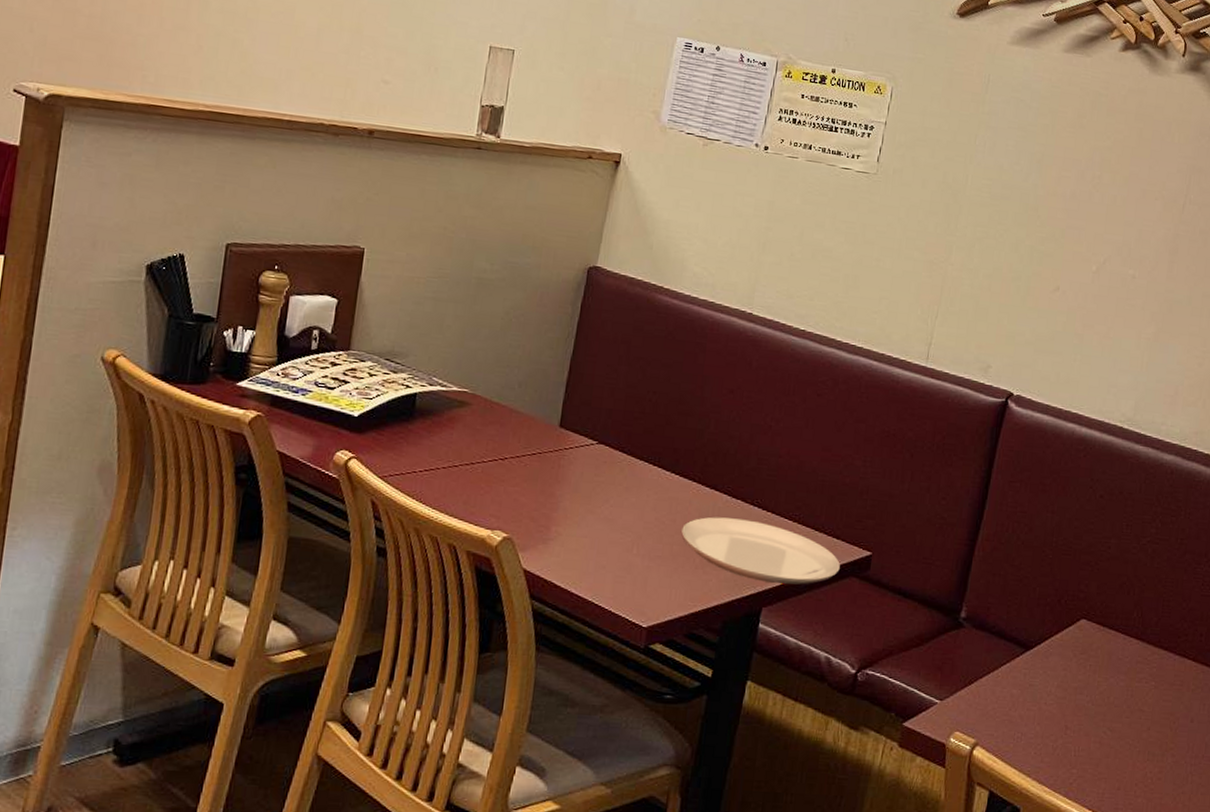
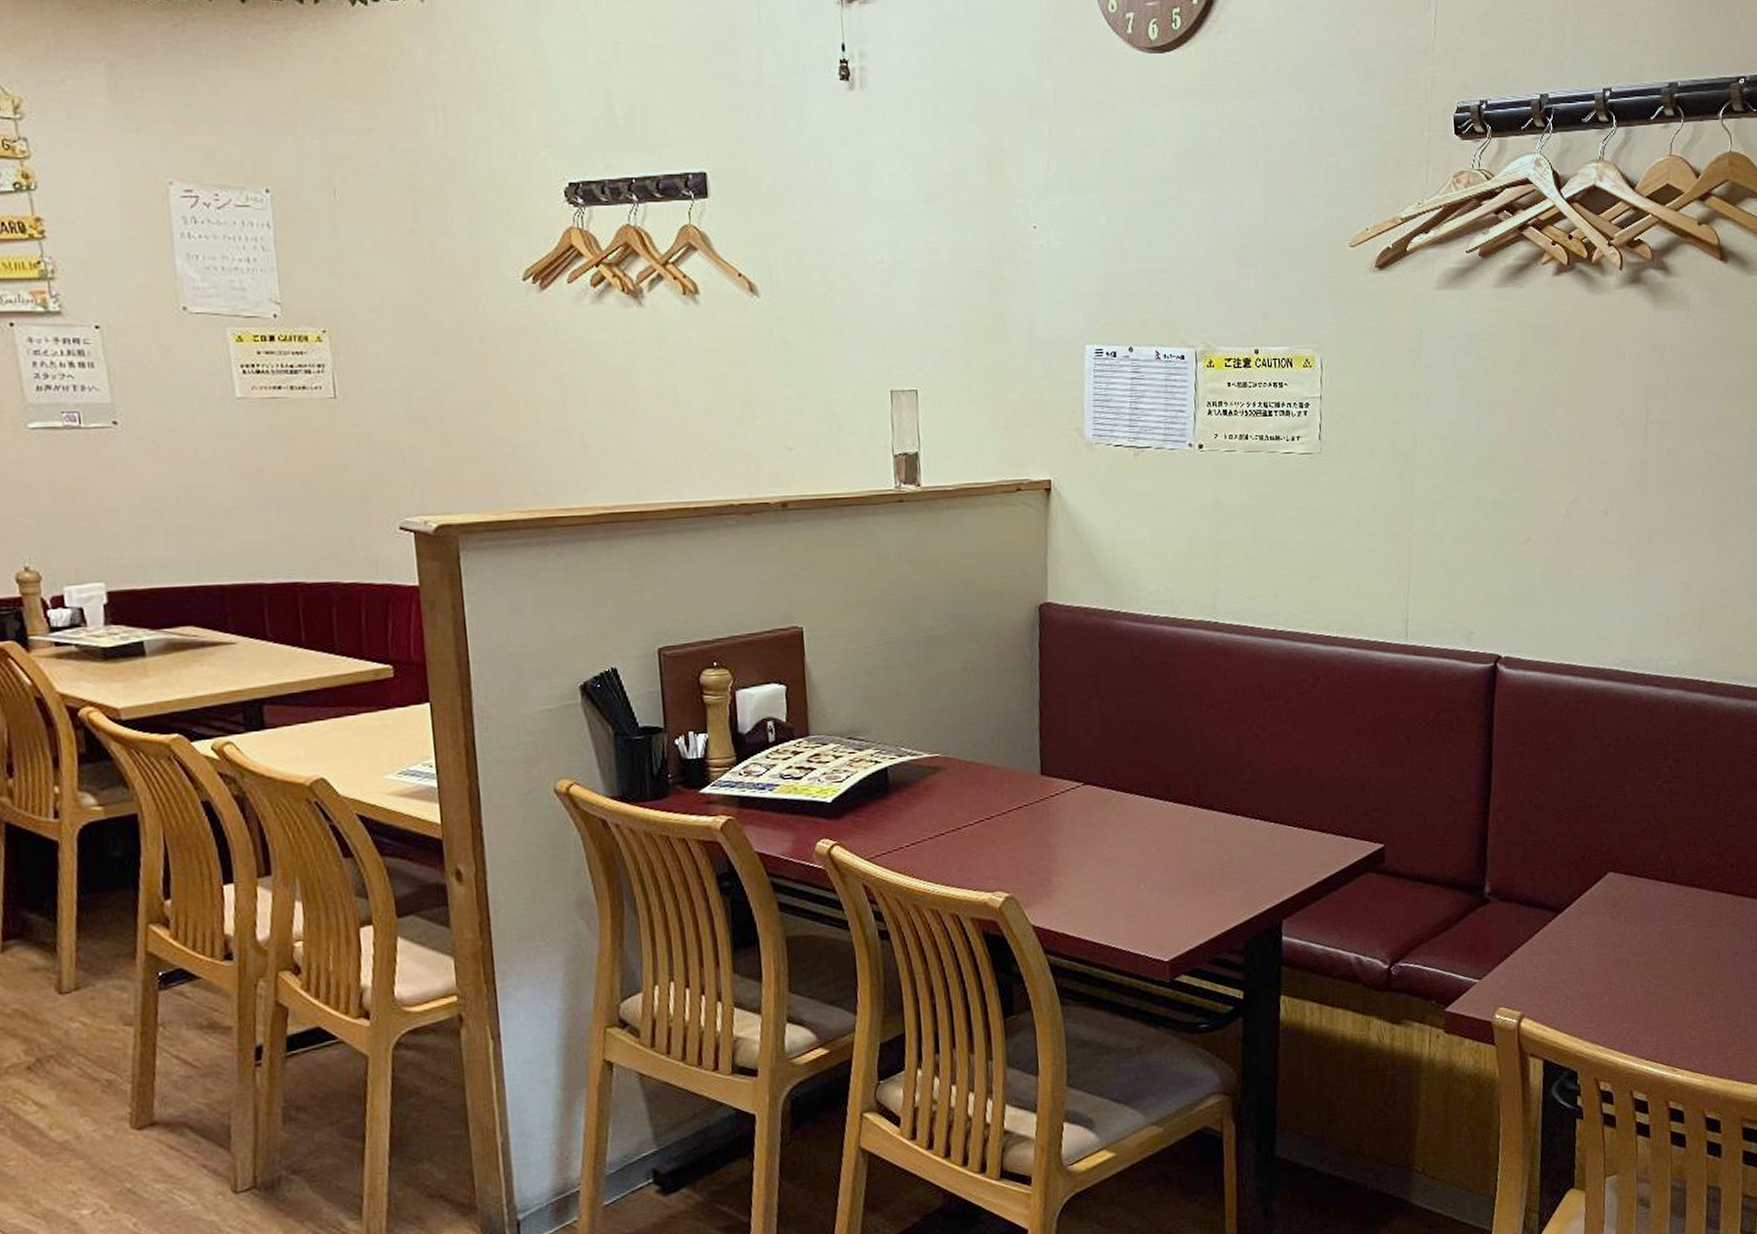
plate: present [681,517,840,586] -> none [1186,834,1354,894]

